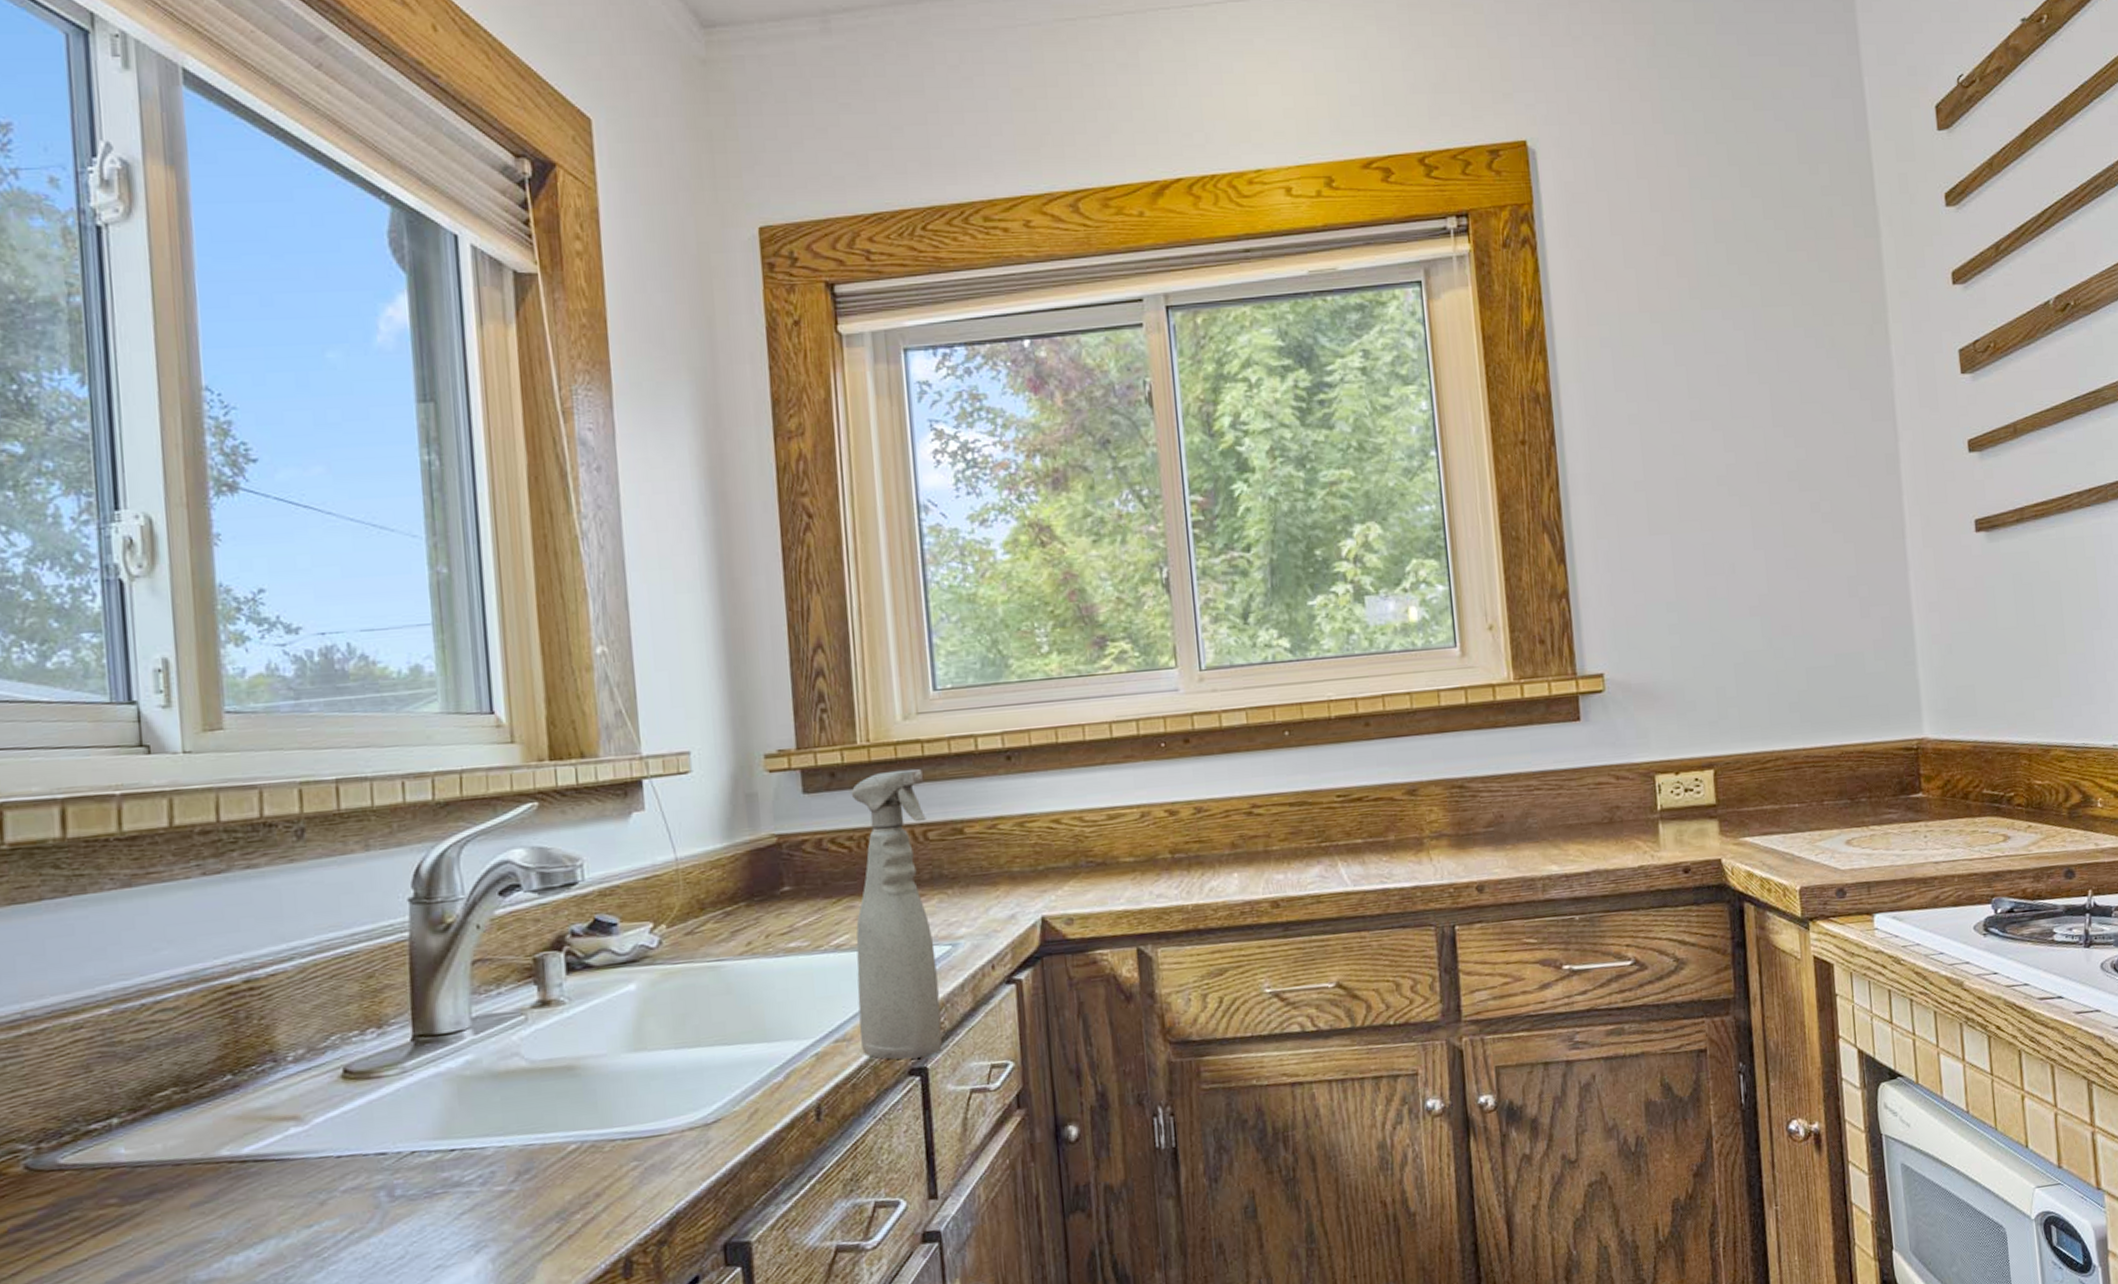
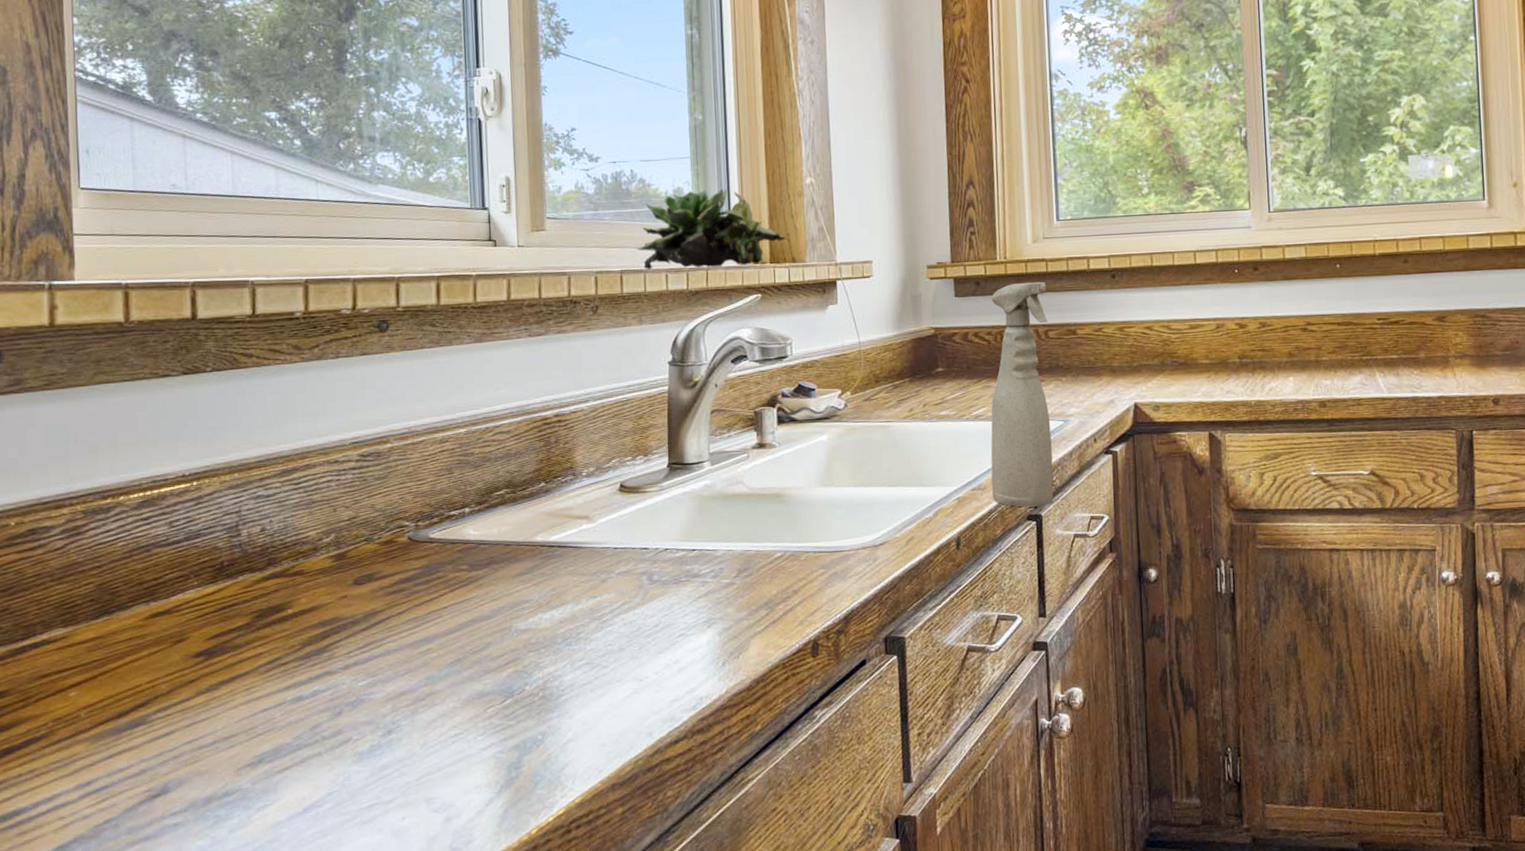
succulent plant: none [358,659,575,777] -> present [636,184,789,270]

